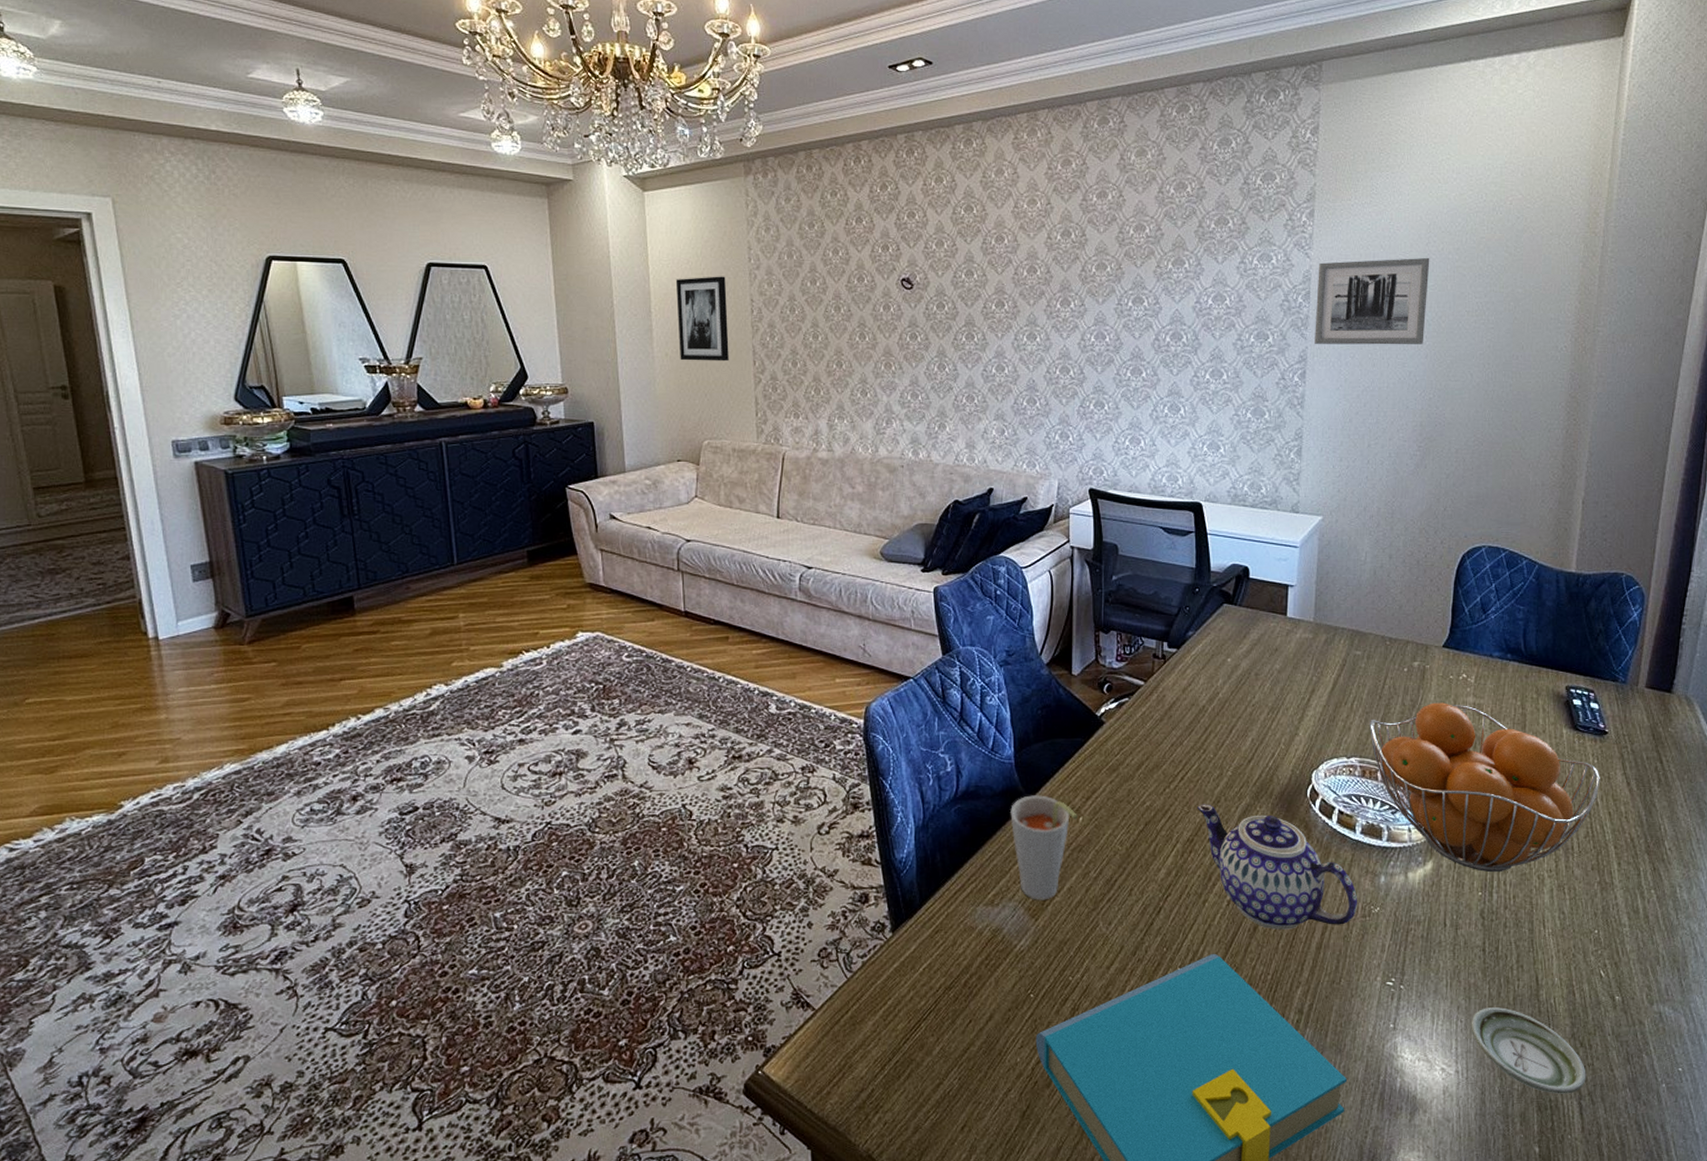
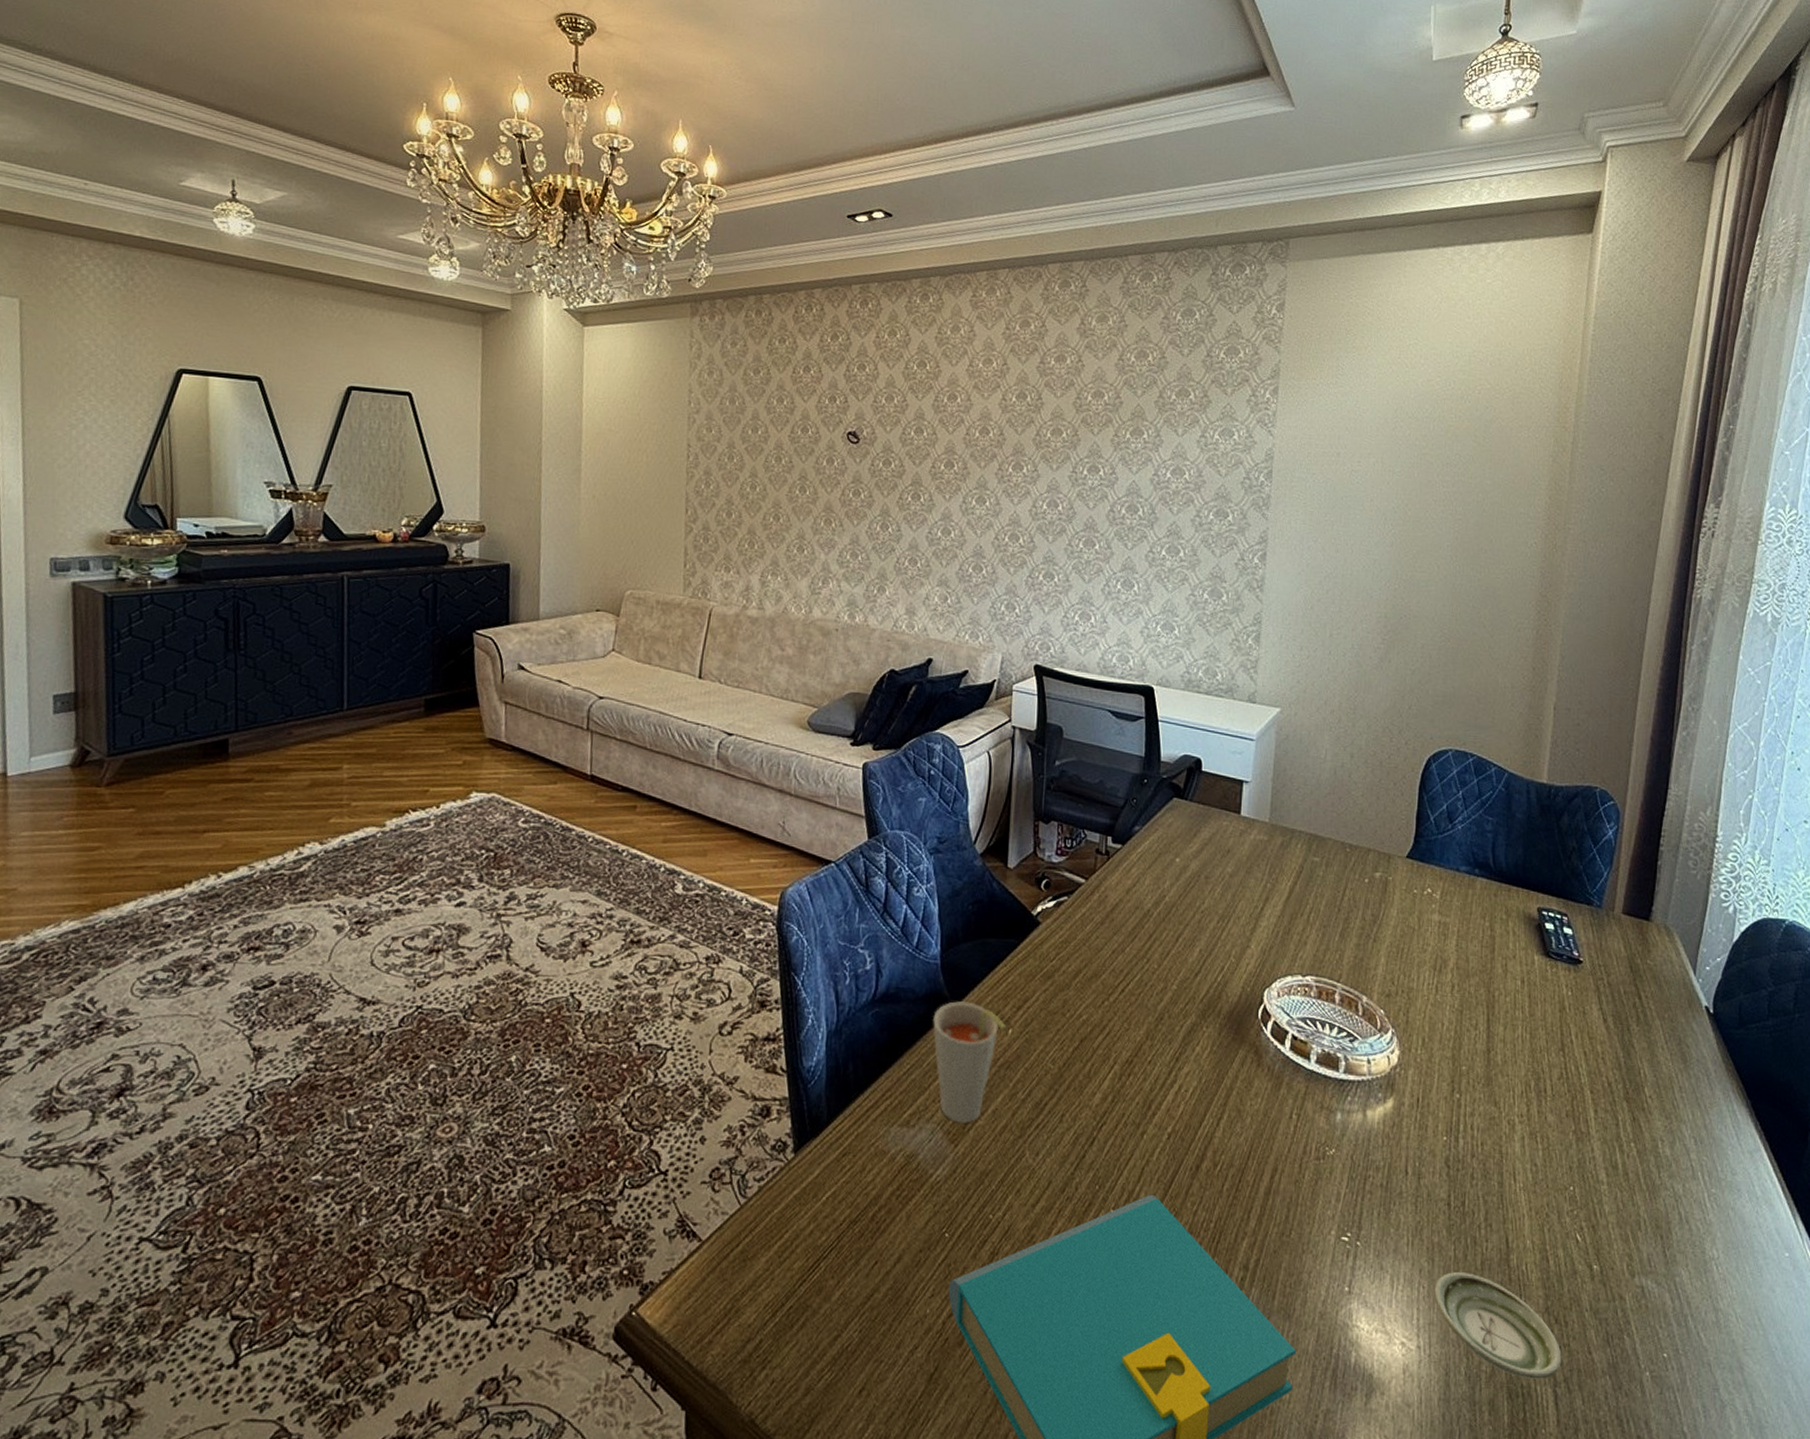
wall art: present [675,276,729,362] -> none [607,417,663,508]
teapot: present [1197,804,1358,930] -> none [1138,1020,1312,1170]
wall art: present [1315,257,1430,345] -> none [1276,441,1396,532]
fruit basket: present [1370,702,1600,873] -> none [1327,918,1575,1115]

